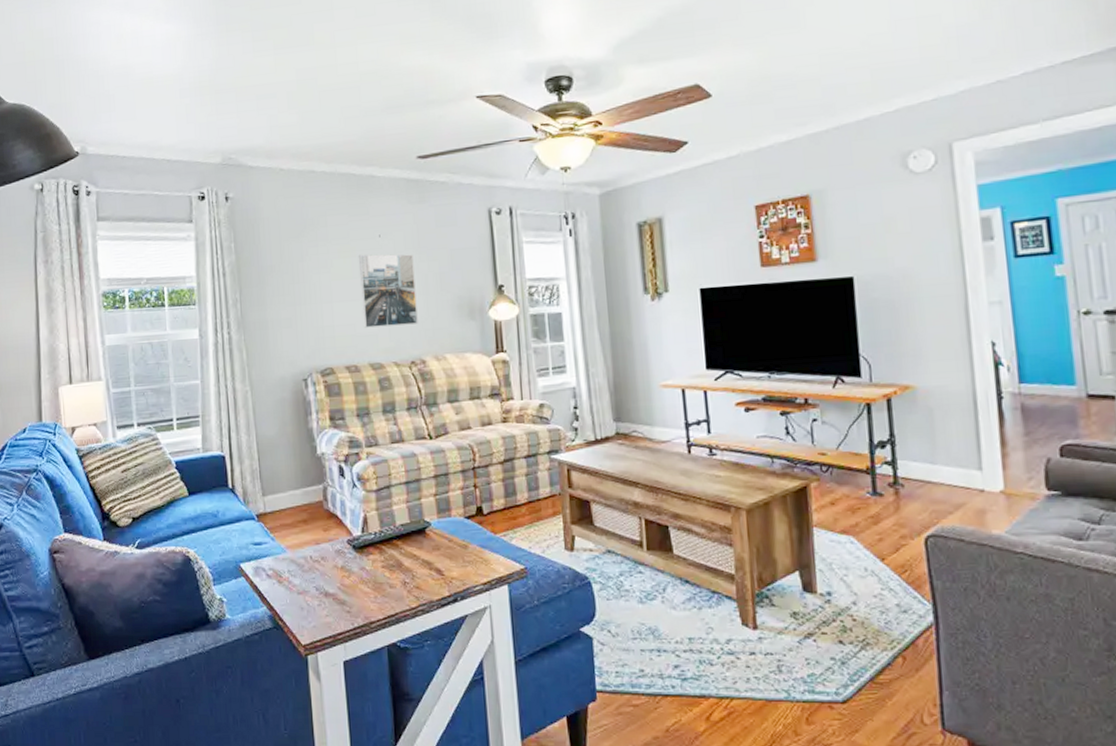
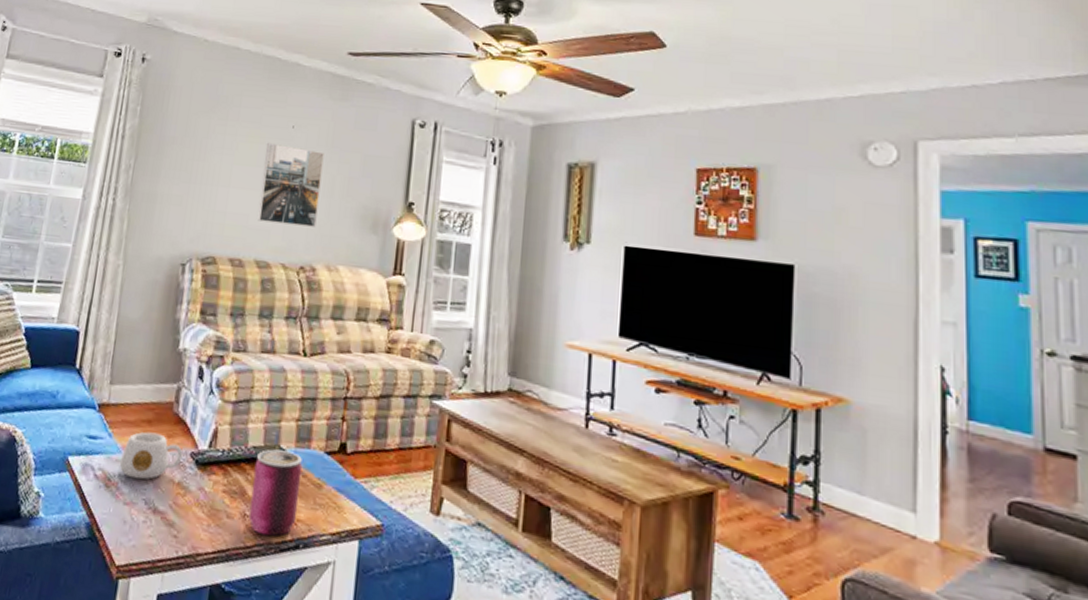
mug: none [287,529,341,572] -> present [120,431,183,480]
can: none [405,522,451,596] -> present [248,449,303,537]

